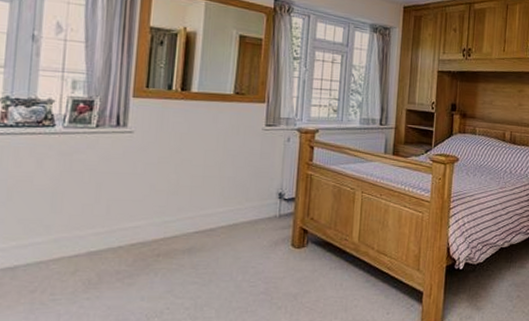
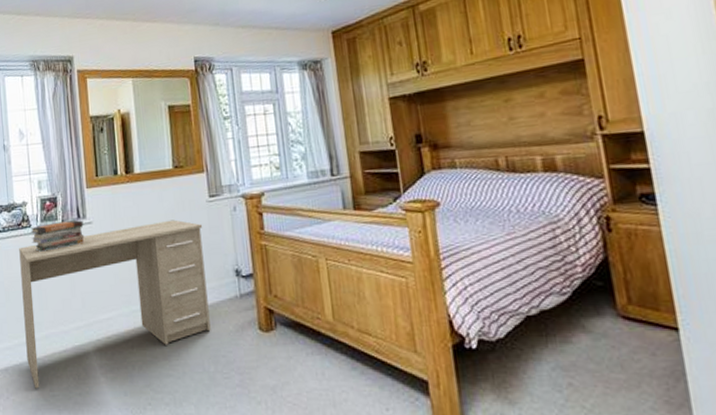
desk: none [25,141,255,293] -> present [19,219,211,389]
book stack: none [52,126,123,154] -> present [30,219,85,252]

